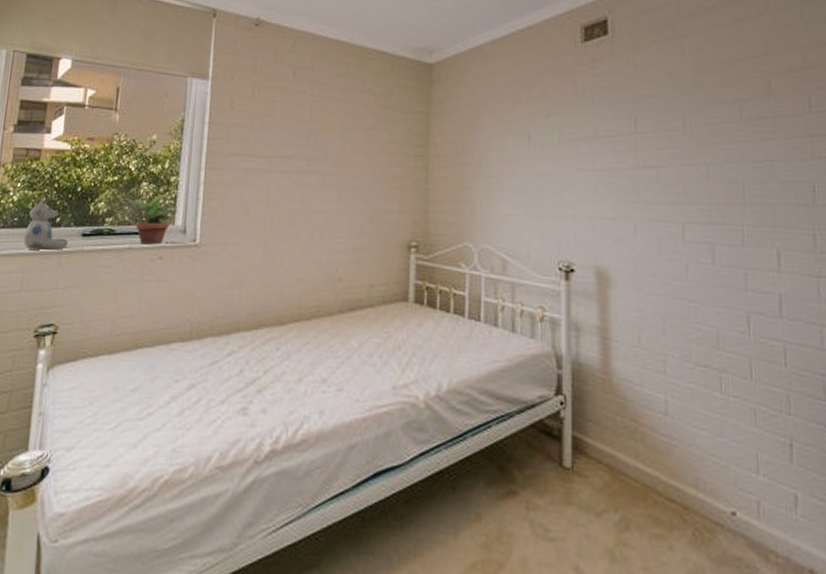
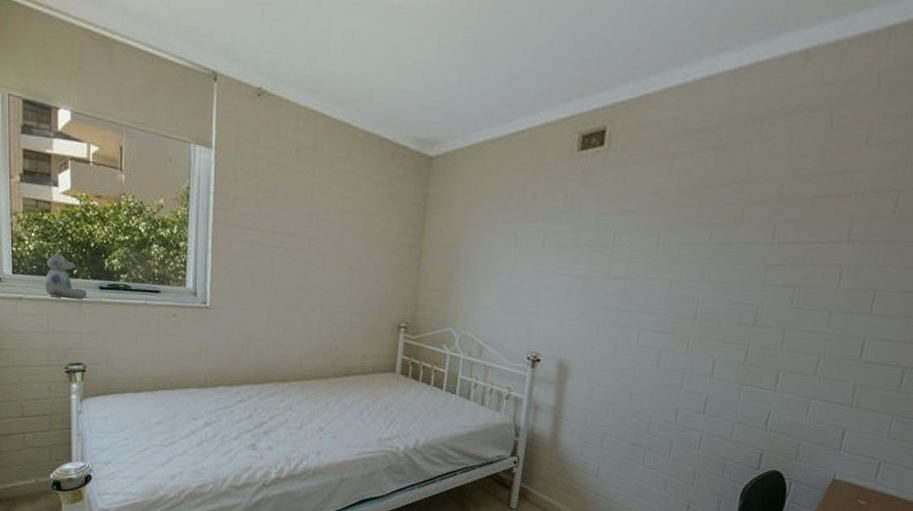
potted plant: present [121,195,177,245] -> none [133,256,188,304]

